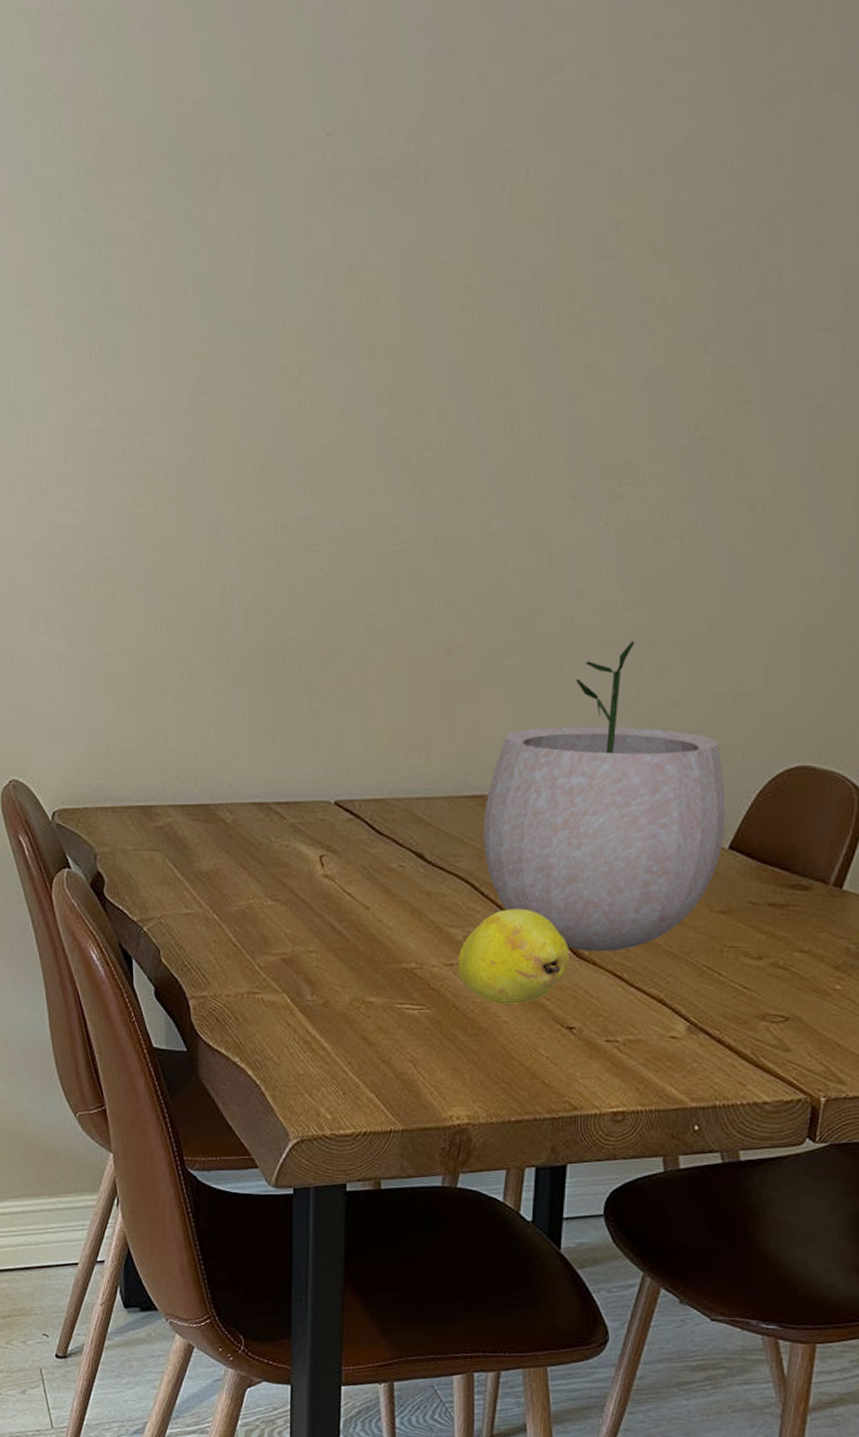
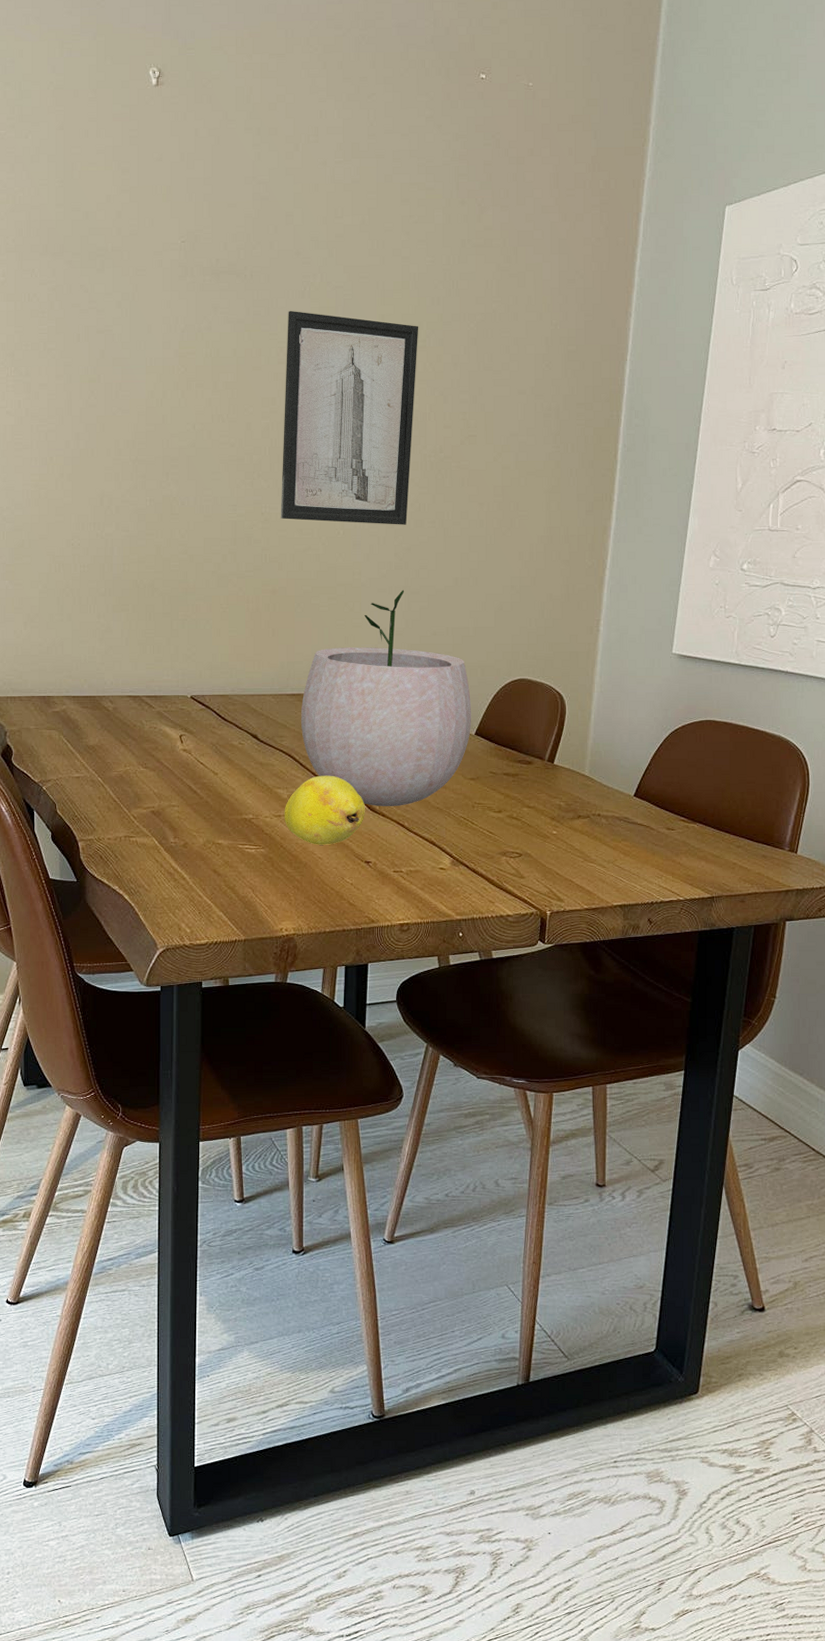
wall art: none [460,226,671,545] -> present [280,311,419,525]

